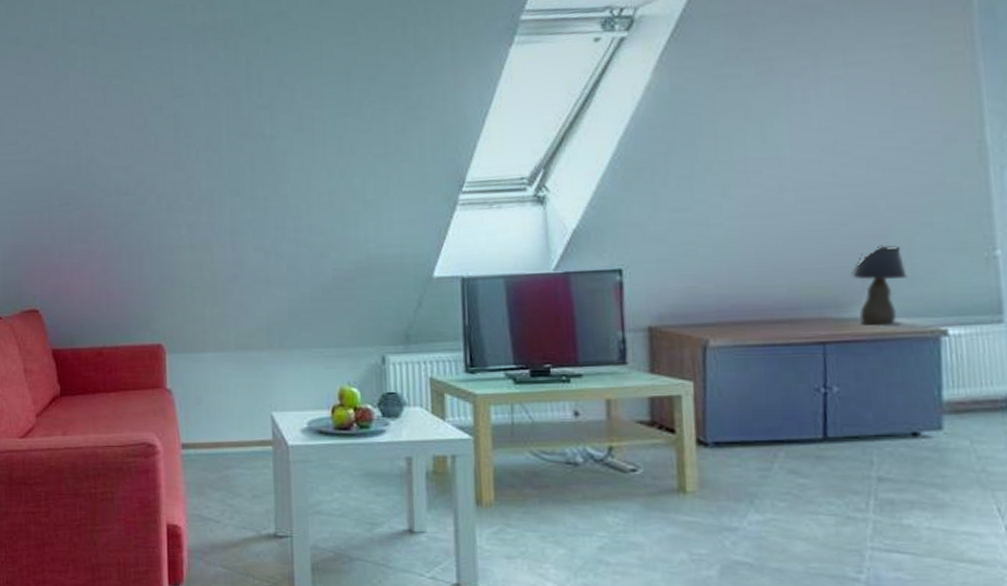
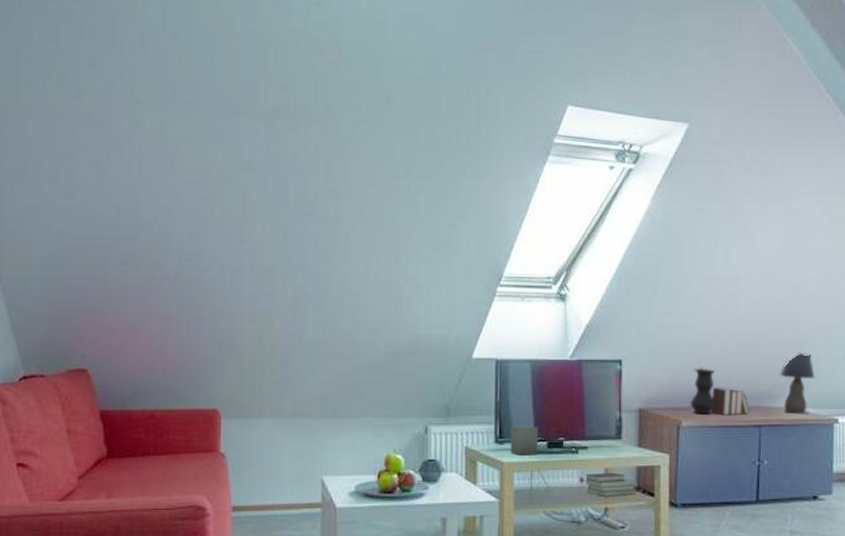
speaker: none [483,352,519,386] -> present [510,426,539,456]
books: none [581,404,651,433] -> present [585,472,637,497]
vase: none [720,274,756,333] -> present [690,369,716,416]
books: none [751,296,808,332] -> present [712,388,750,416]

